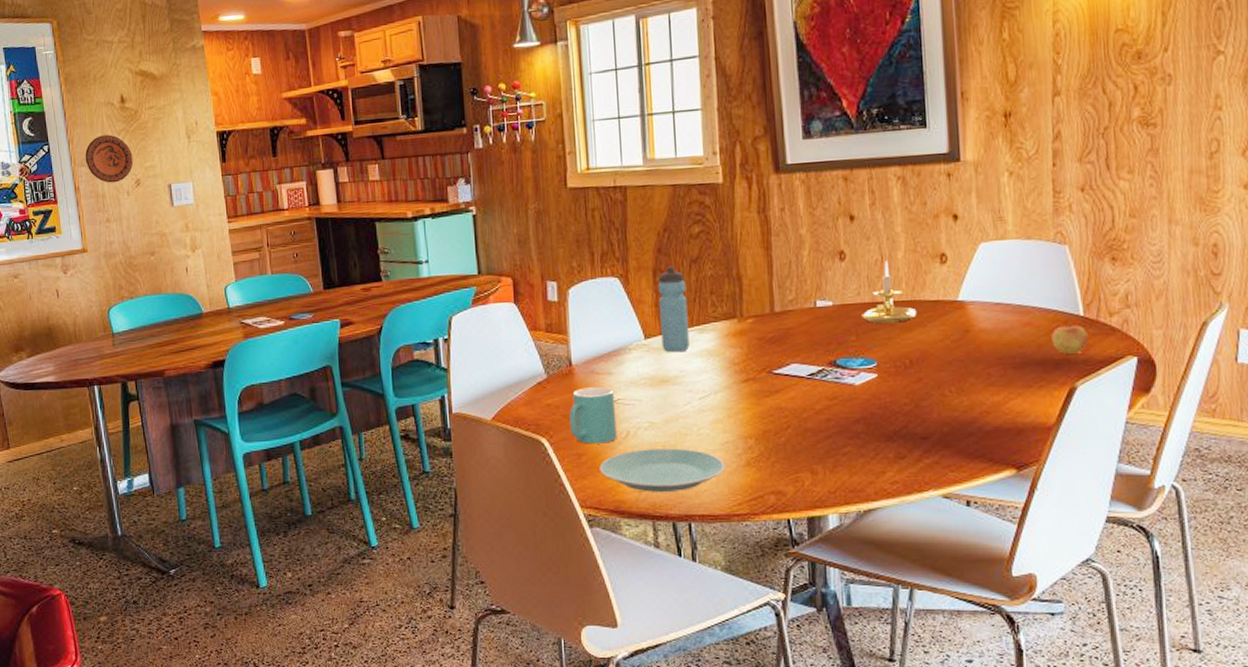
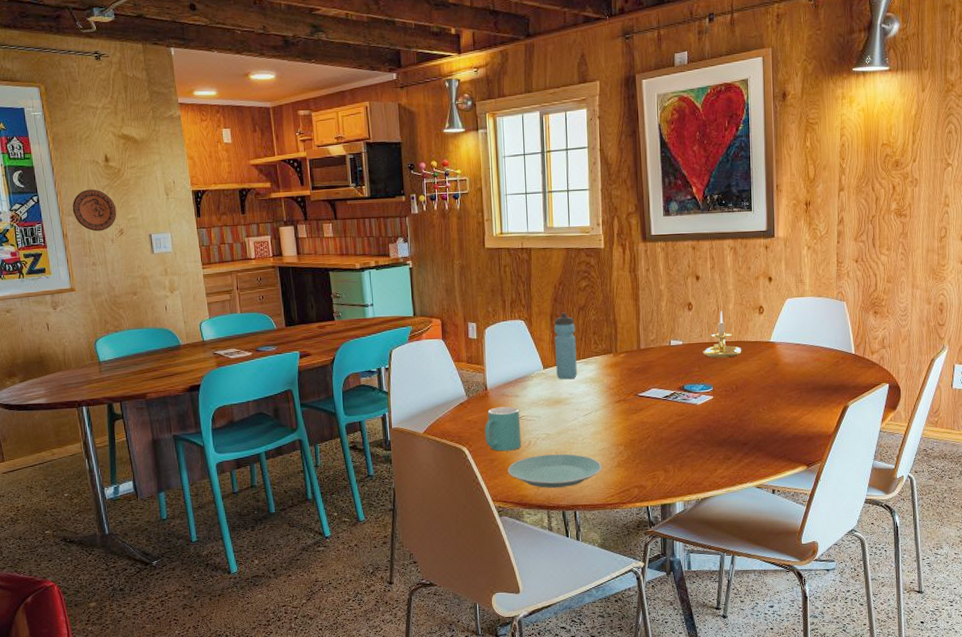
apple: present [1051,319,1088,354] -> none [833,356,857,382]

